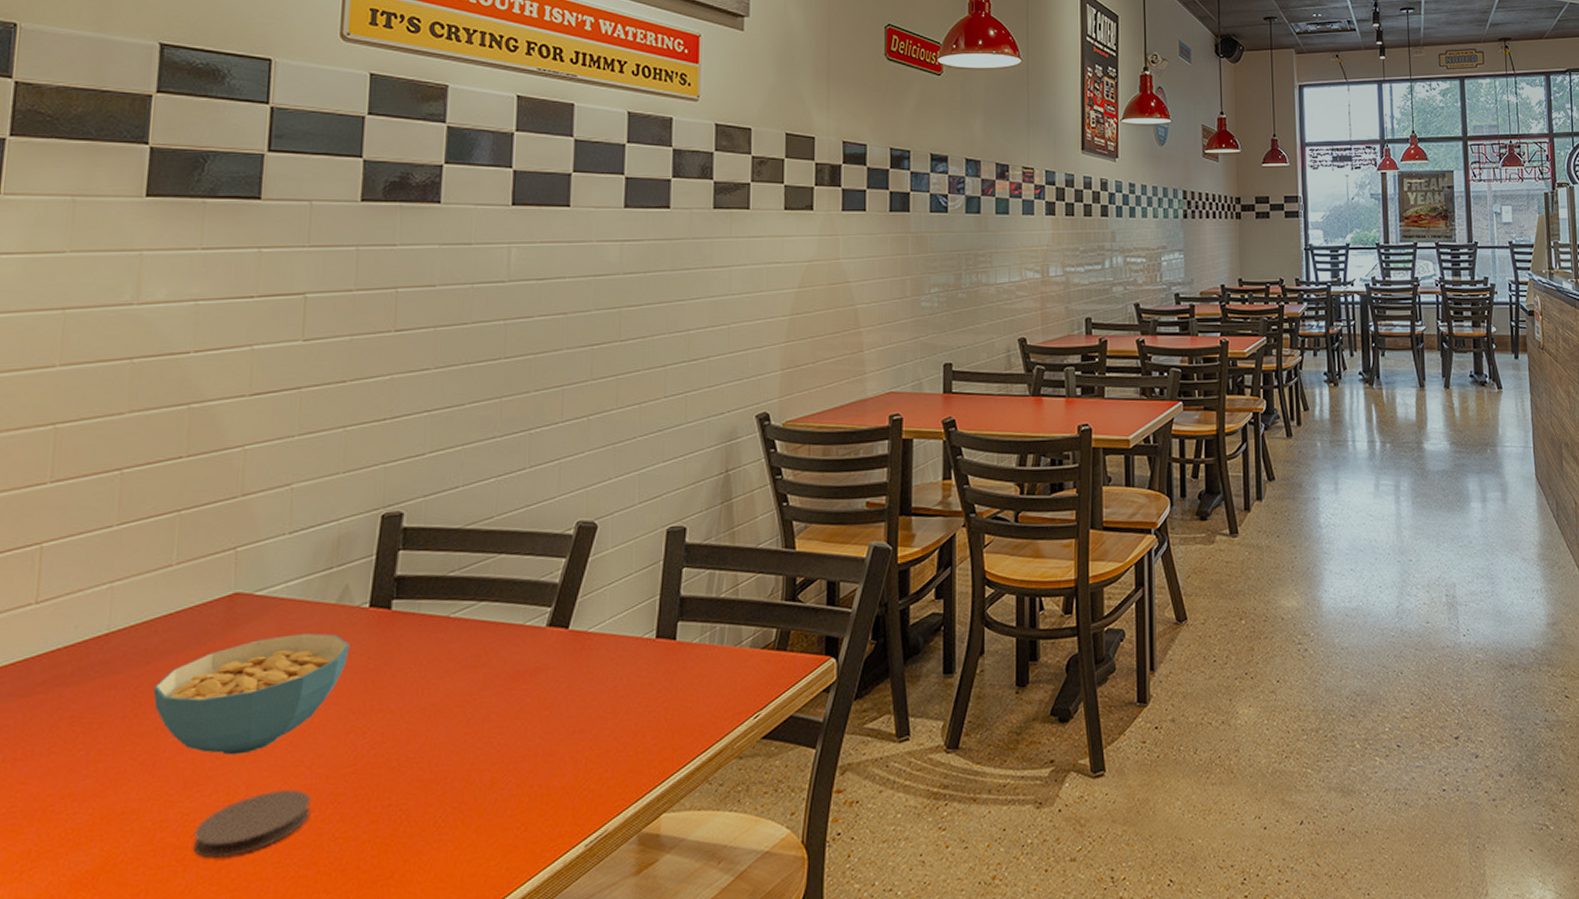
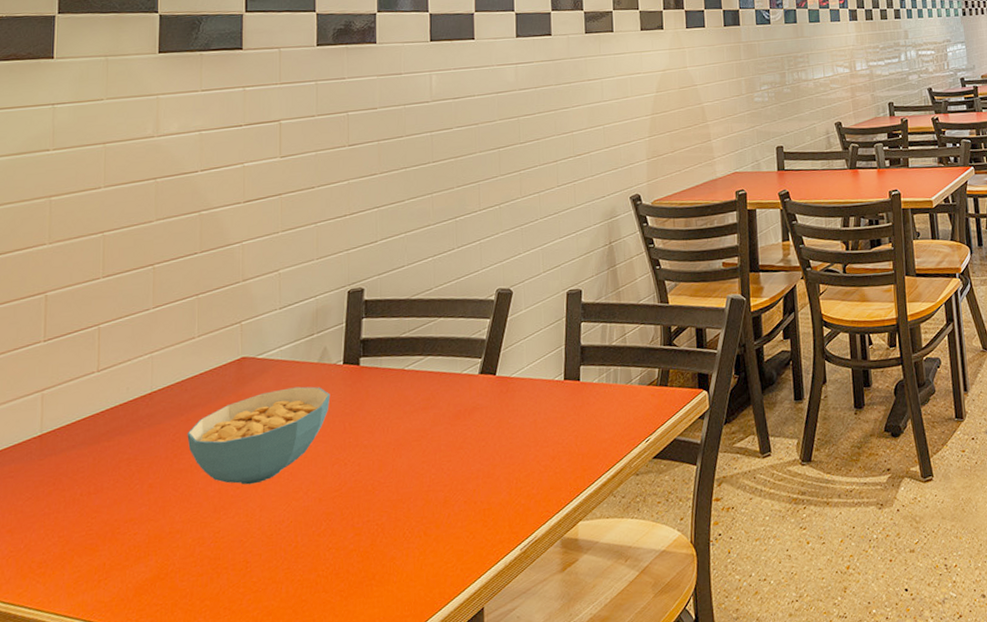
coaster: present [194,789,312,859] -> none [224,510,310,567]

